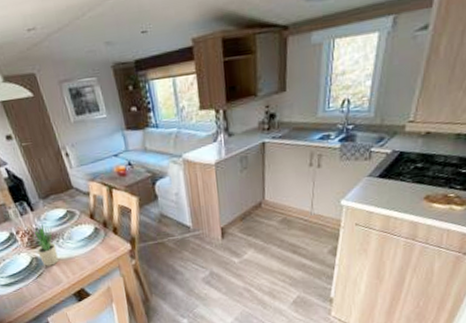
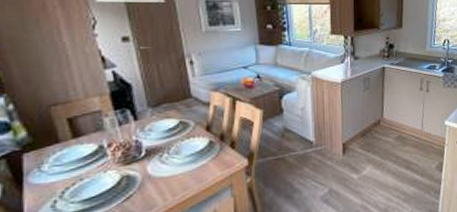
potted plant: present [31,224,59,266] -> none [128,135,157,187]

